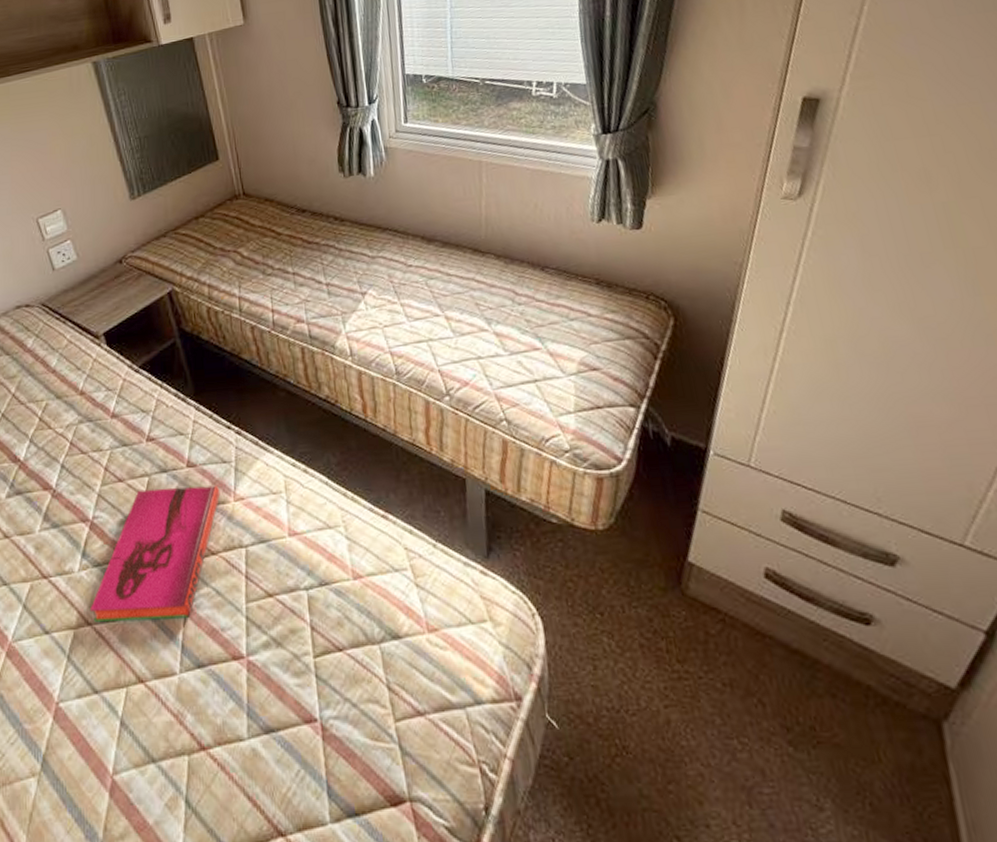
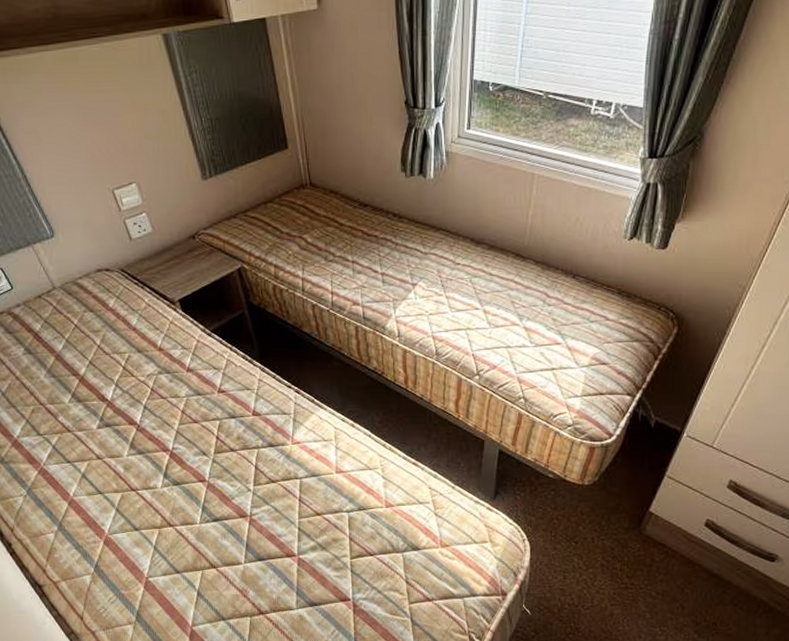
hardback book: present [89,485,221,622] -> none [171,430,281,526]

